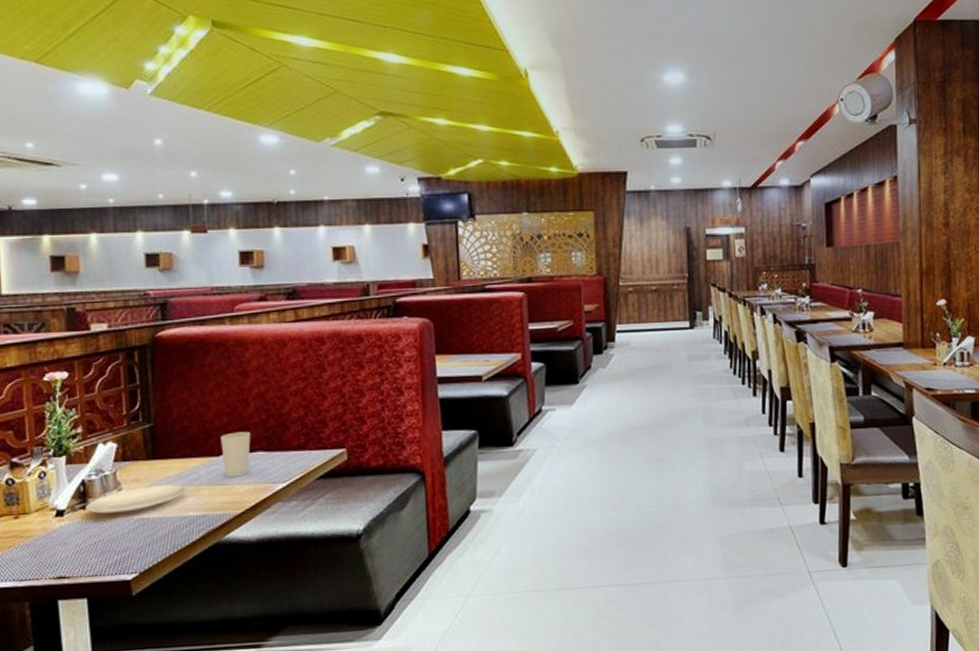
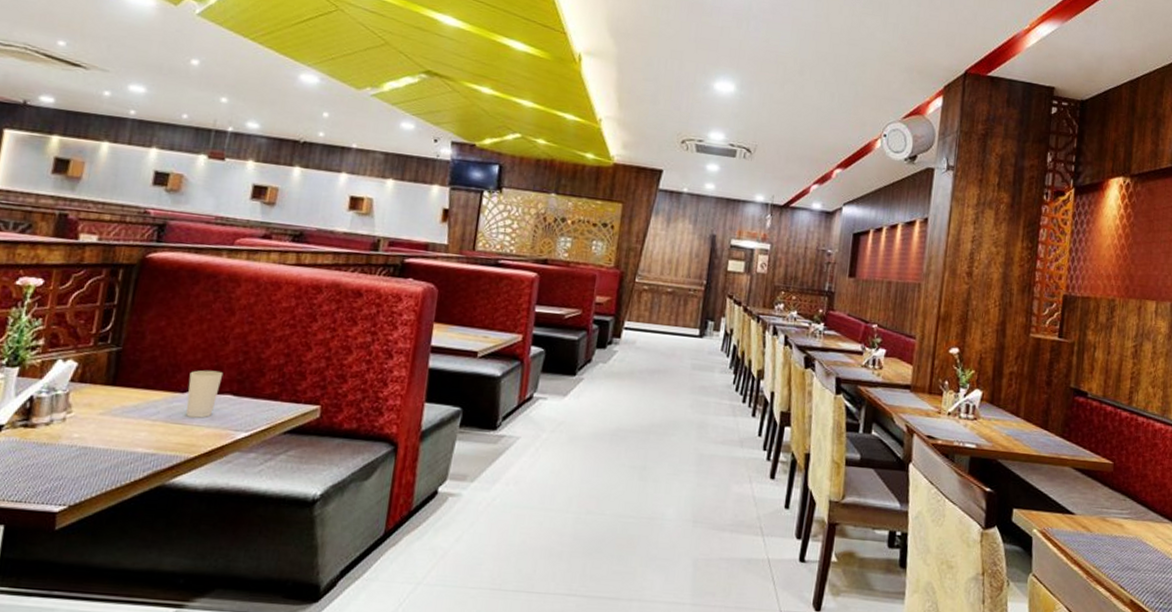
plate: present [85,484,186,514] -> none [27,413,140,438]

